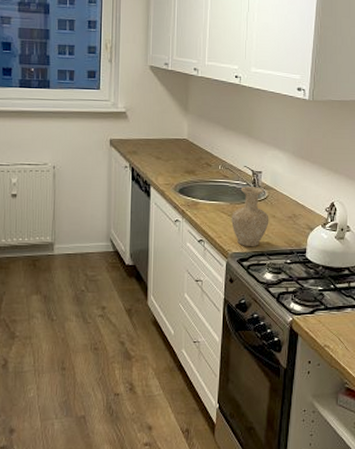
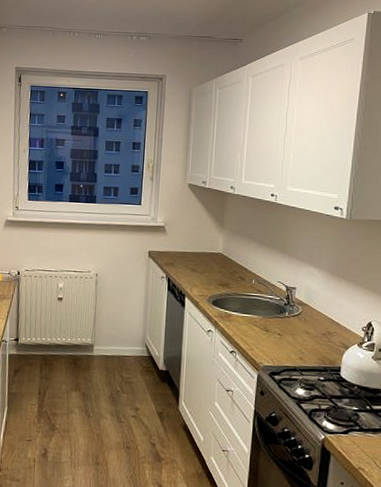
vase: present [231,186,269,246] -> none [264,301,303,361]

